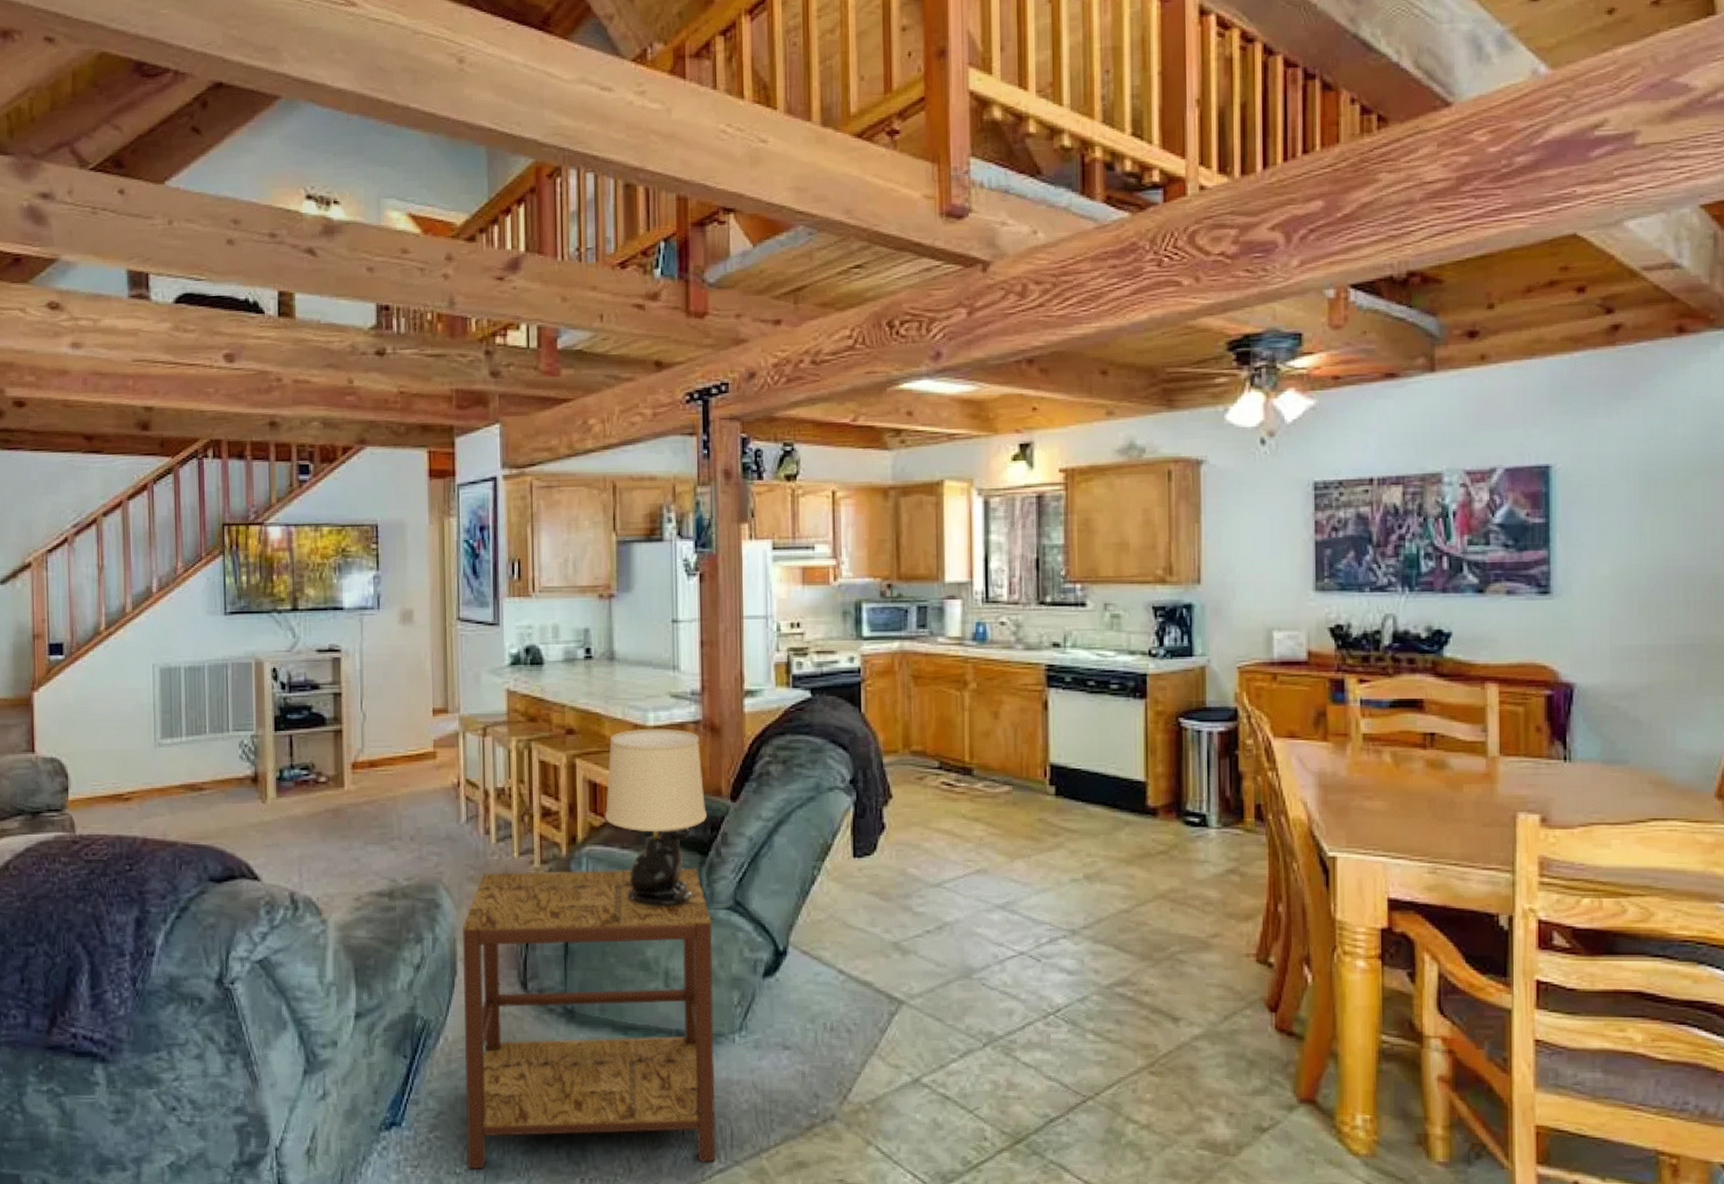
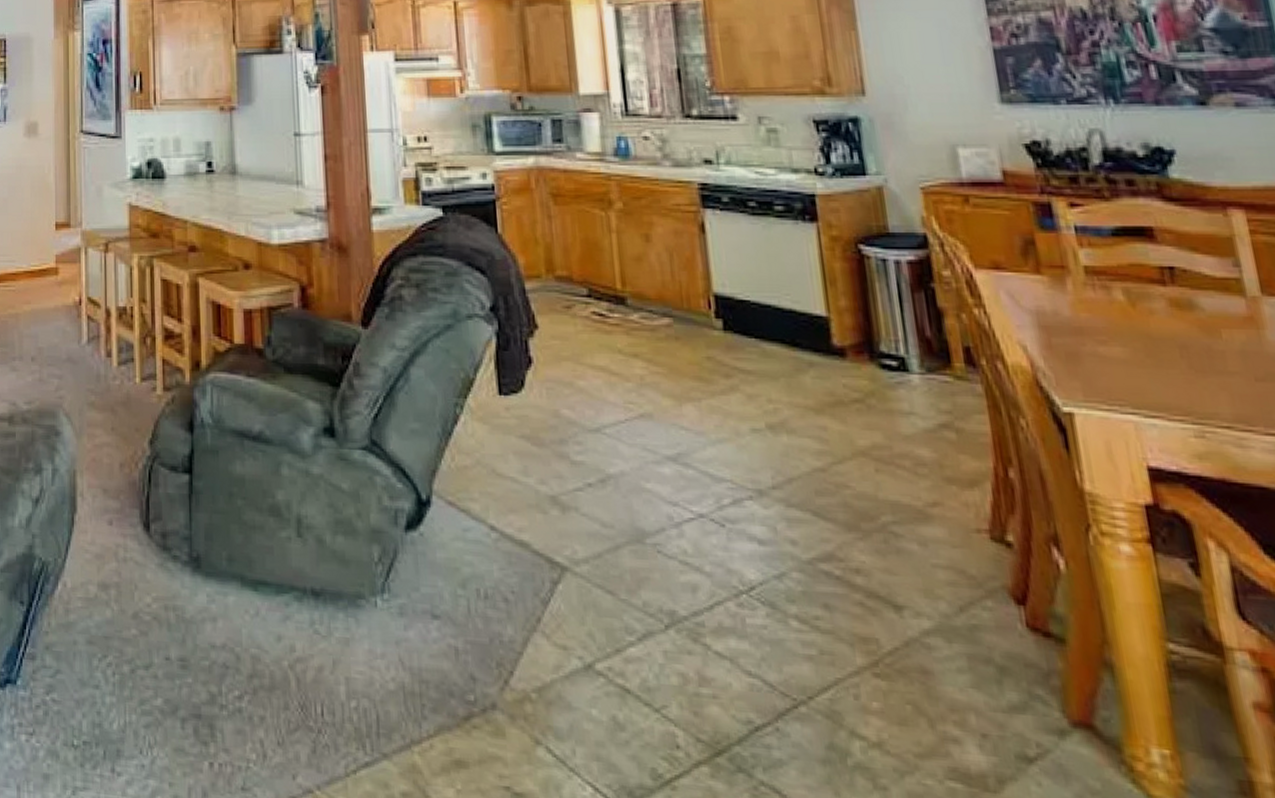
side table: present [462,867,716,1169] -> none [82,398,361,753]
table lamp: present [605,728,707,906] -> none [229,246,337,443]

